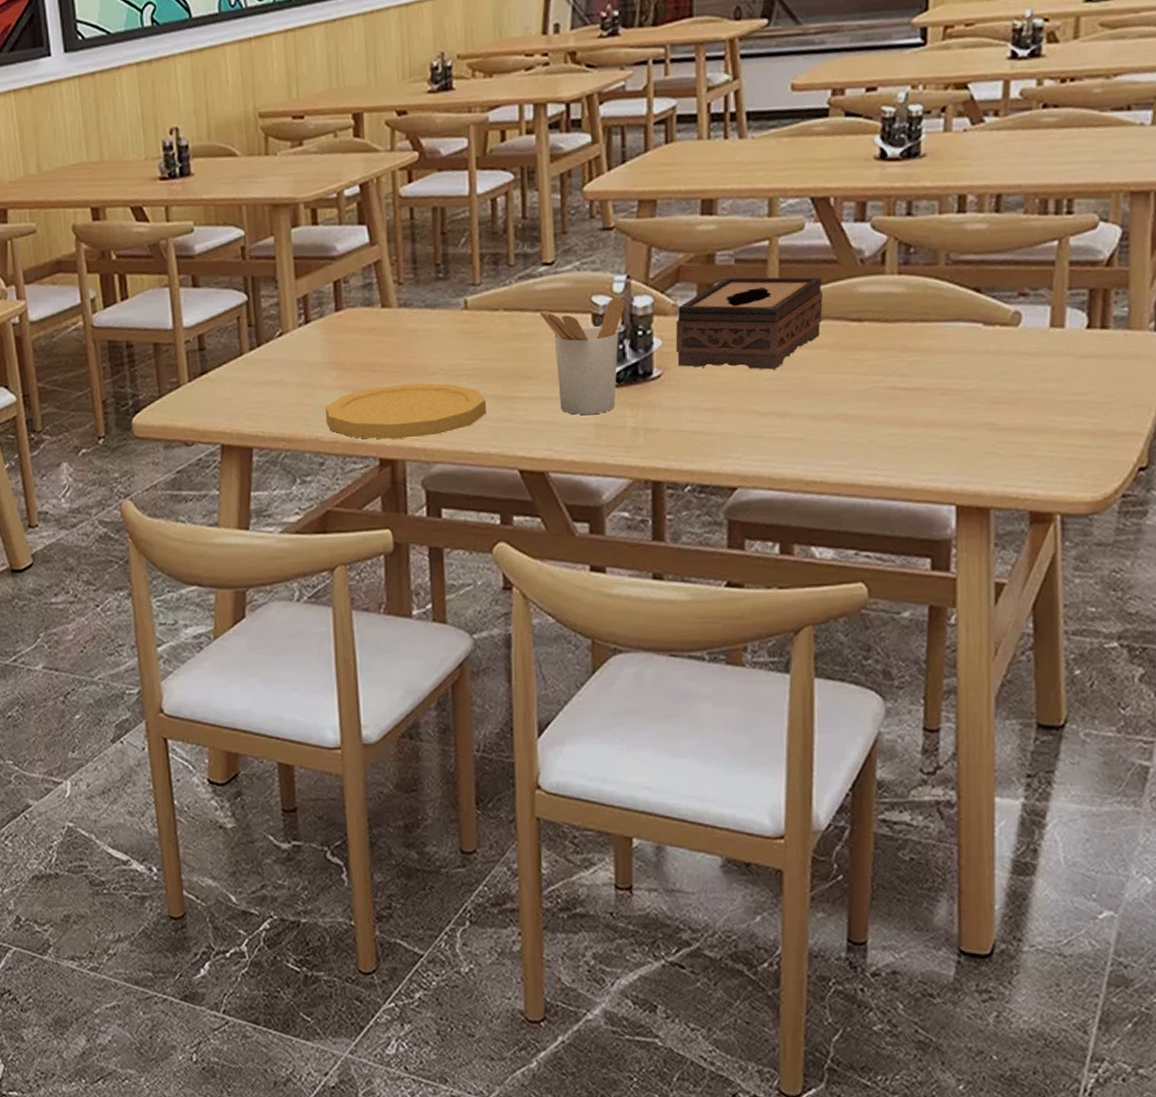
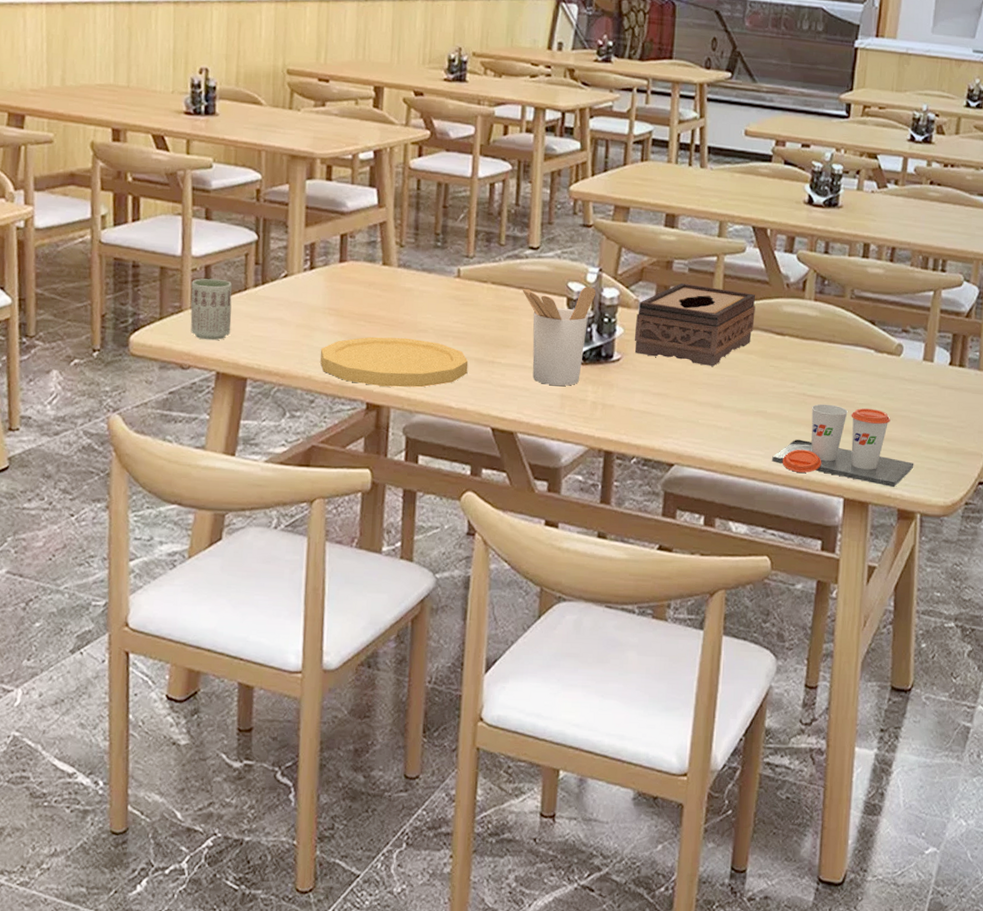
cup: none [186,347,231,413] -> present [190,278,232,341]
cup: none [859,394,1048,486] -> present [772,403,914,487]

